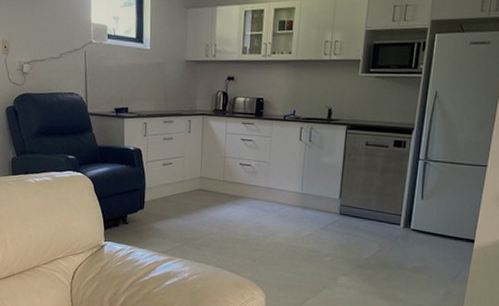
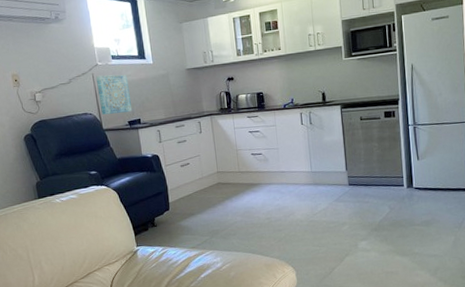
wall art: none [88,54,122,98] -> present [96,74,133,115]

